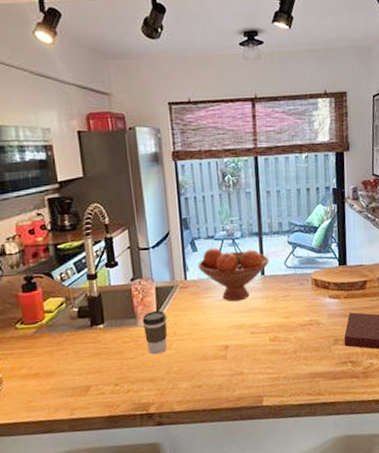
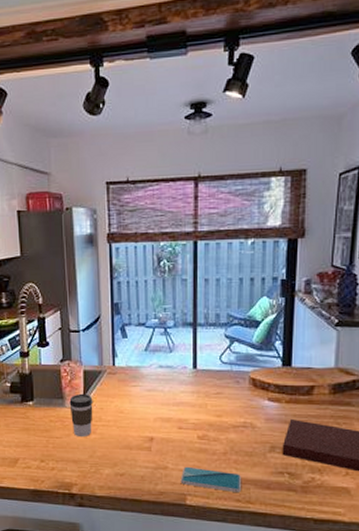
fruit bowl: present [197,248,269,302] -> none [127,336,202,393]
smartphone: none [256,368,312,388] -> present [180,466,242,492]

